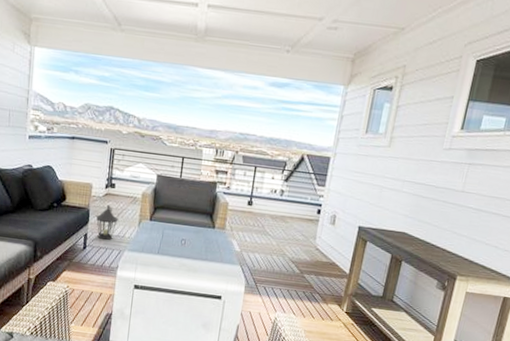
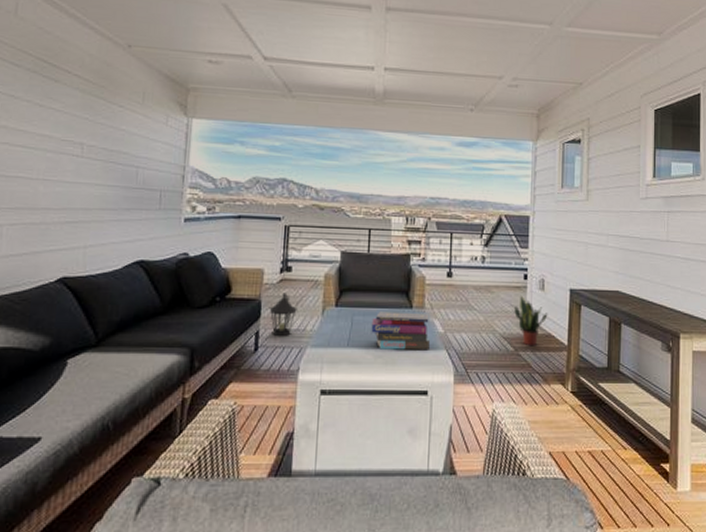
books: none [178,228,229,264] -> present [371,311,430,350]
potted plant: none [304,227,335,272] -> present [514,295,548,347]

